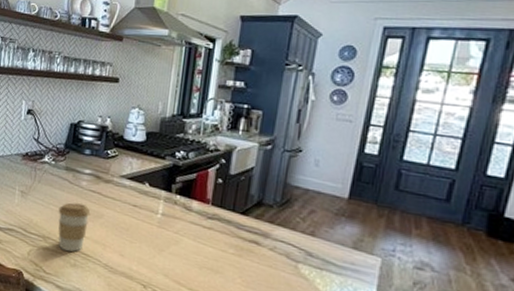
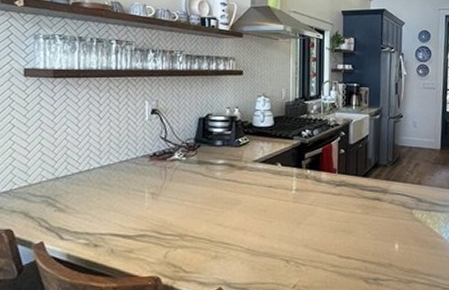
coffee cup: present [58,202,91,252] -> none [194,194,228,245]

